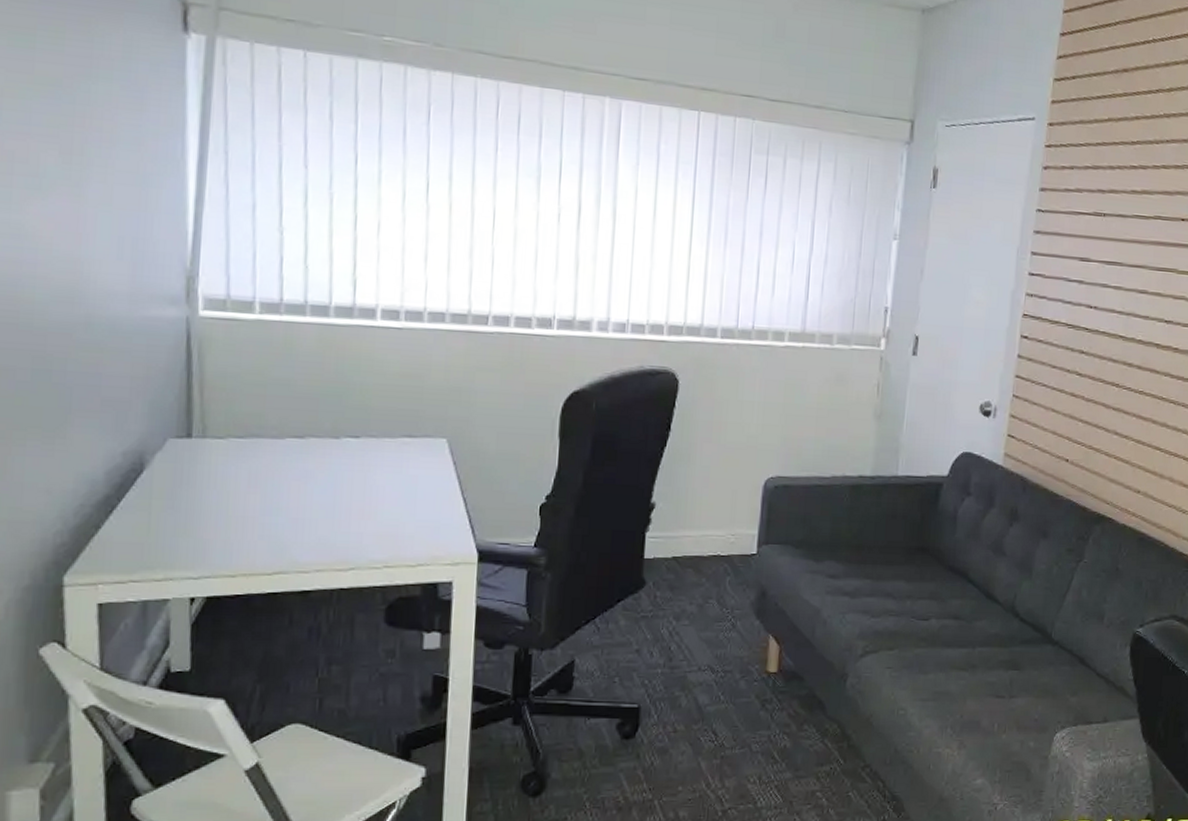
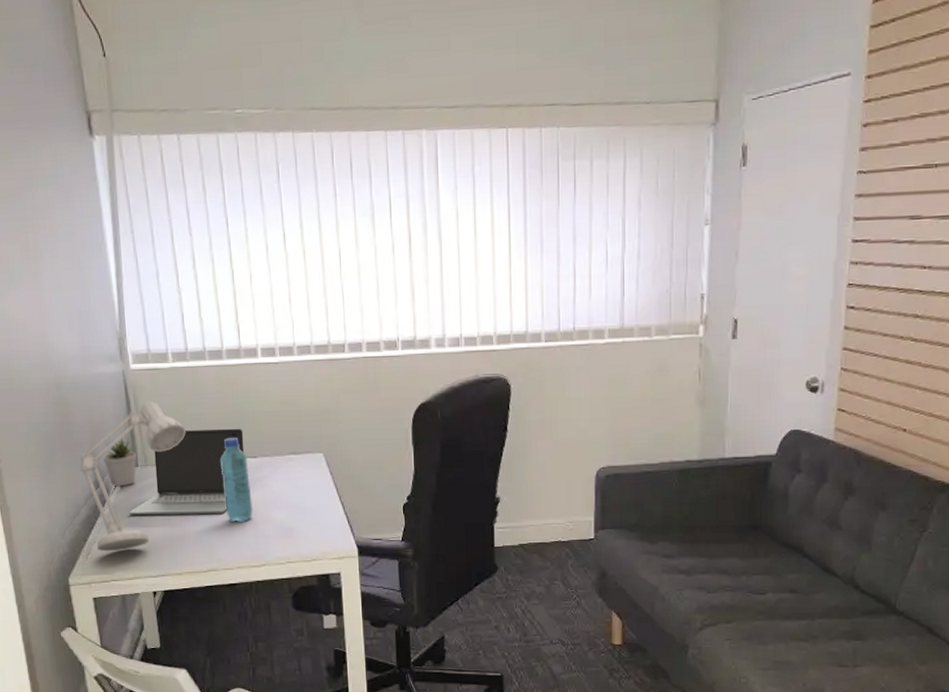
desk lamp: none [105,356,266,544] -> present [80,400,186,552]
potted plant: none [141,399,192,461] -> present [103,437,137,487]
laptop: none [170,398,345,503] -> present [129,428,245,516]
water bottle: none [308,411,347,515] -> present [220,438,254,522]

